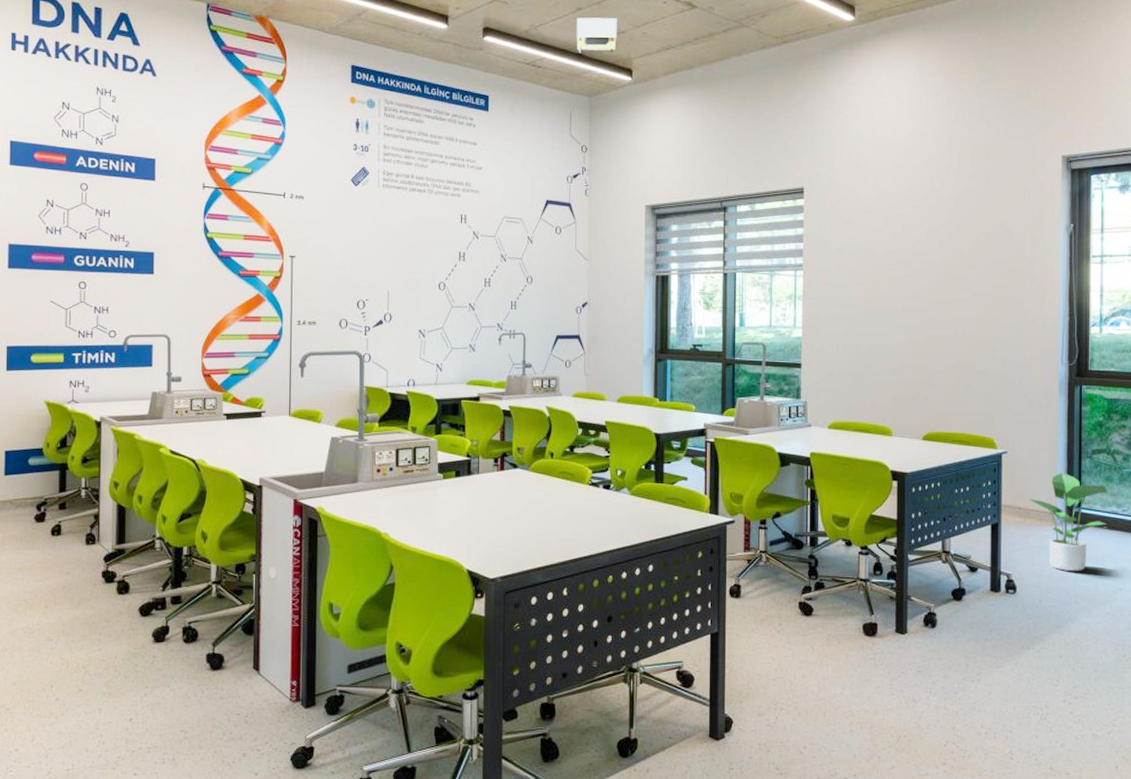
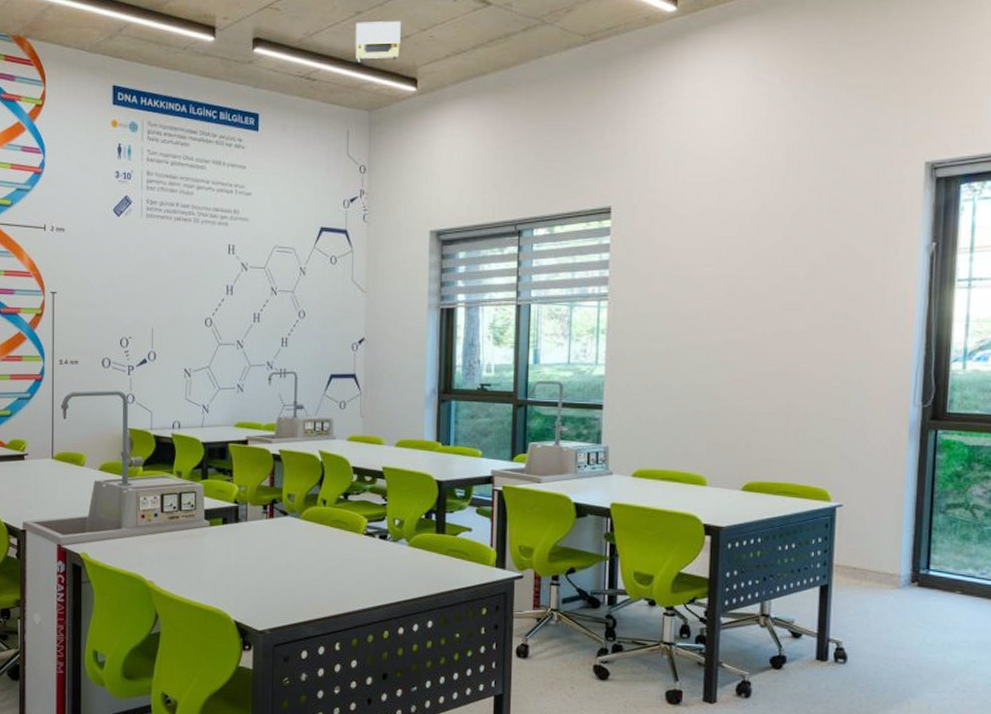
potted plant: present [1029,472,1108,571] -> none [866,529,963,640]

